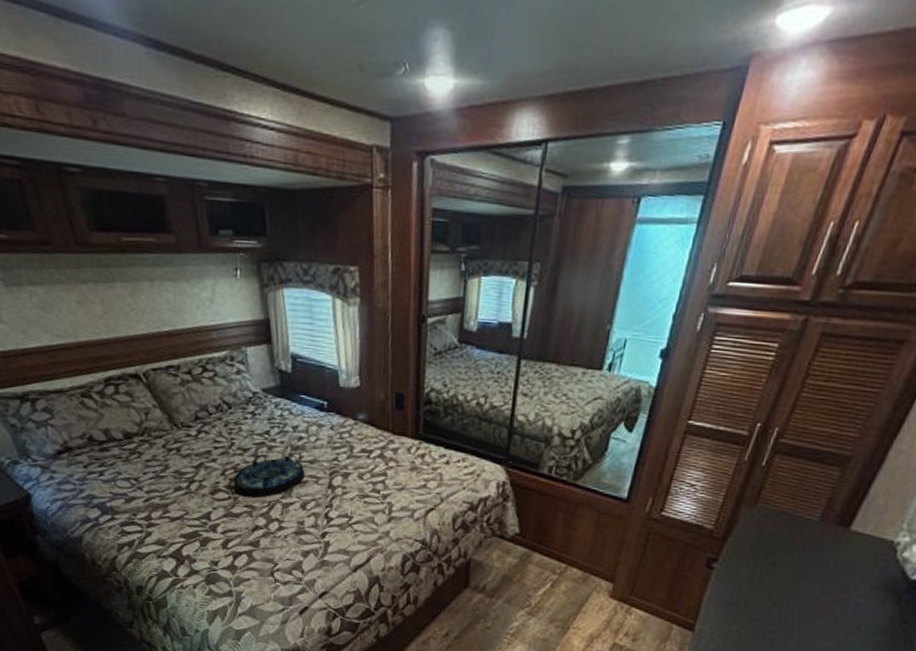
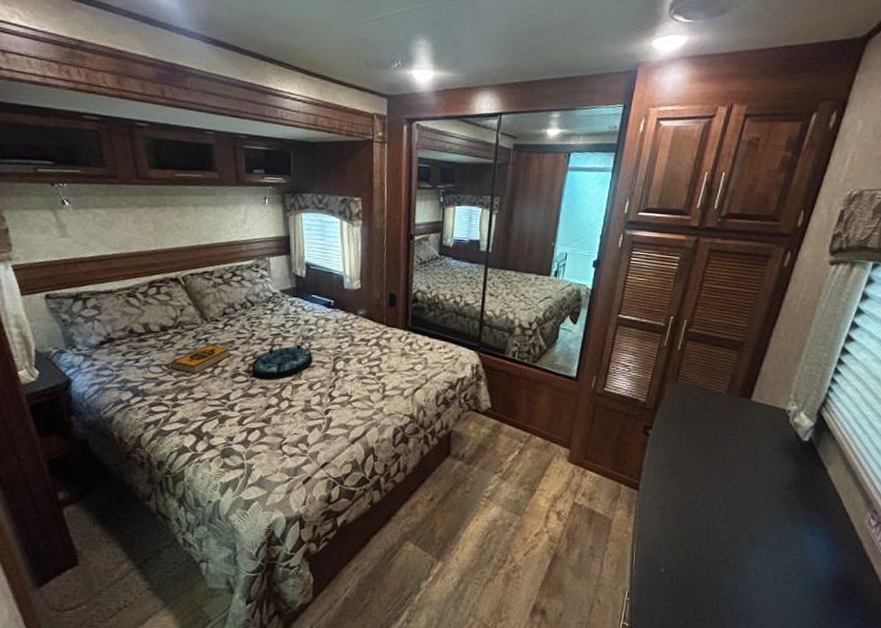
hardback book: none [139,454,207,490] -> present [170,344,230,374]

